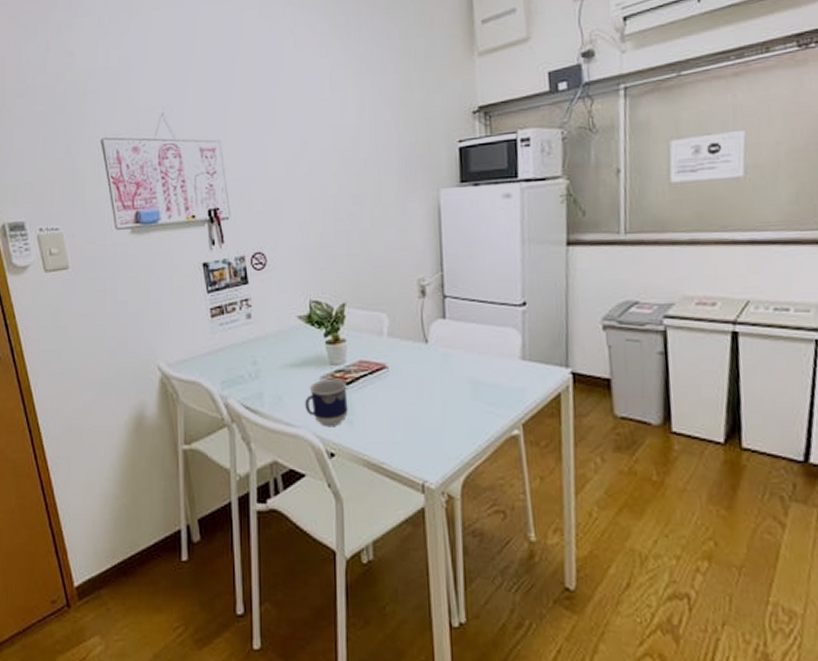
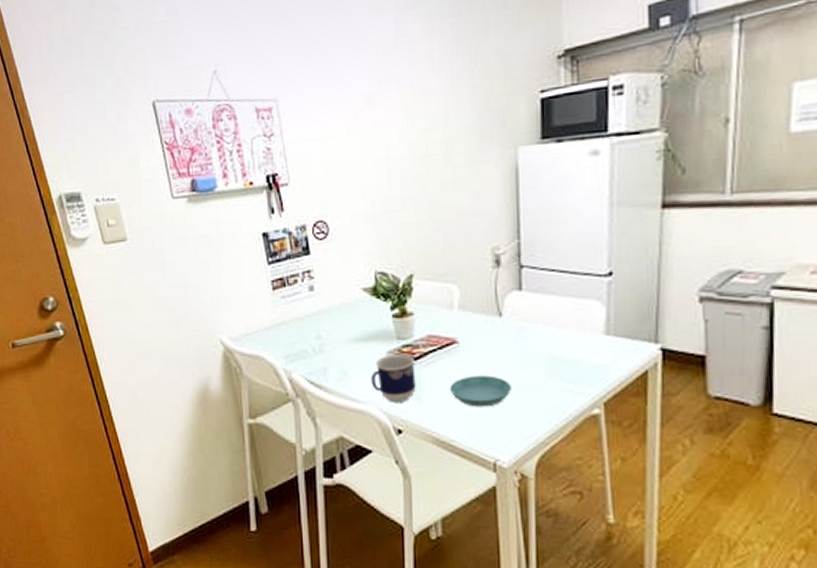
saucer: none [379,399,437,430] -> present [449,375,511,407]

